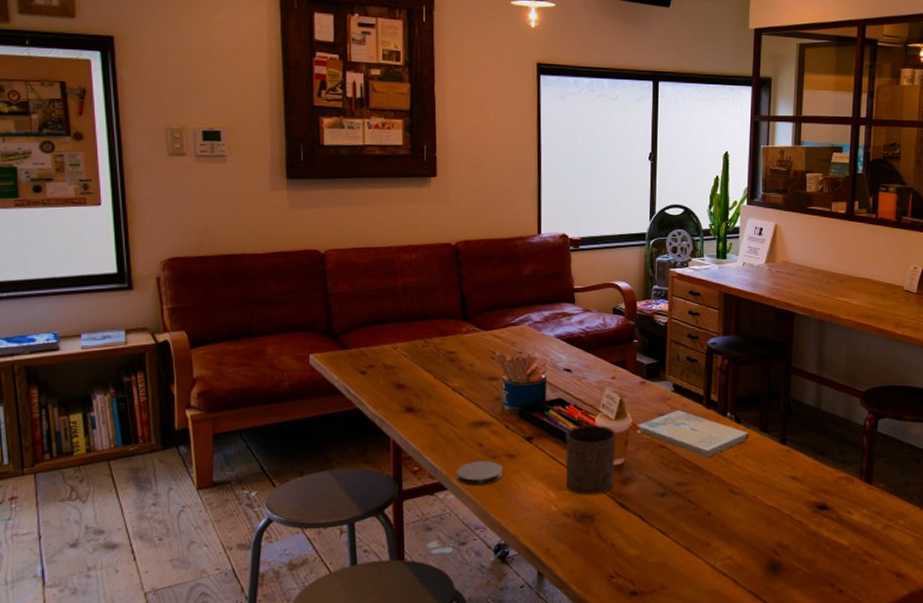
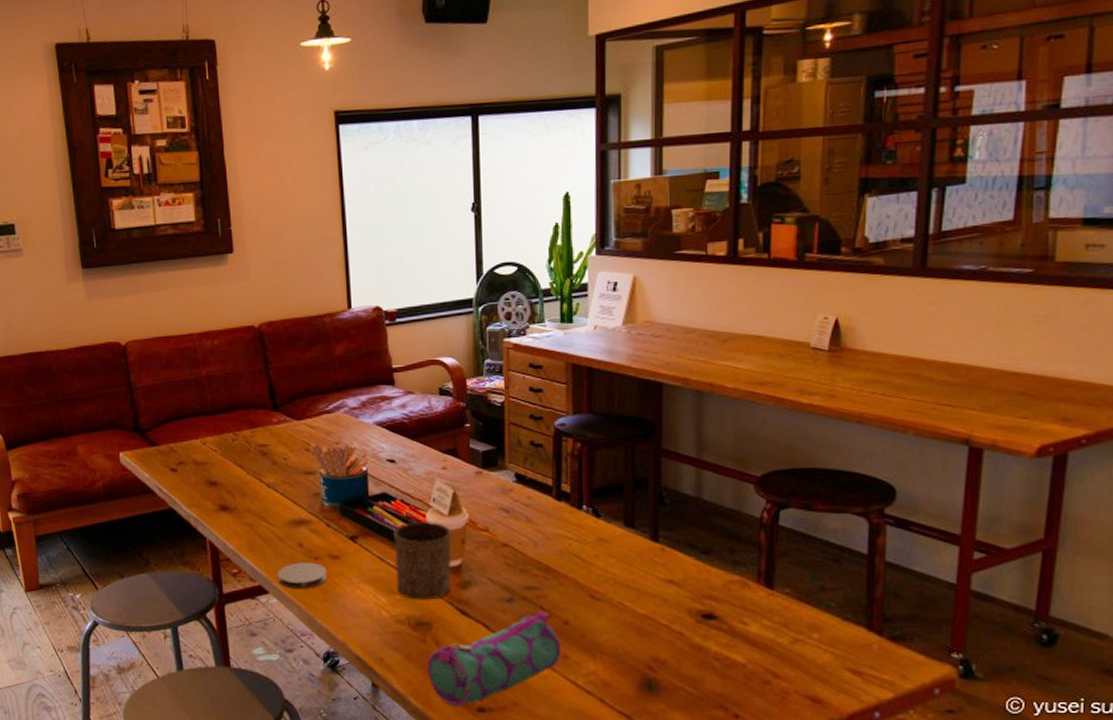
pencil case: none [588,504,704,591] -> present [427,611,562,706]
book: present [636,410,750,458] -> none [474,504,612,558]

